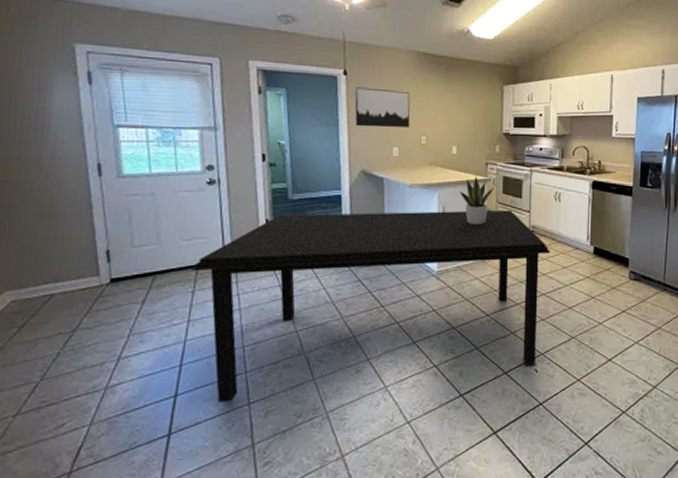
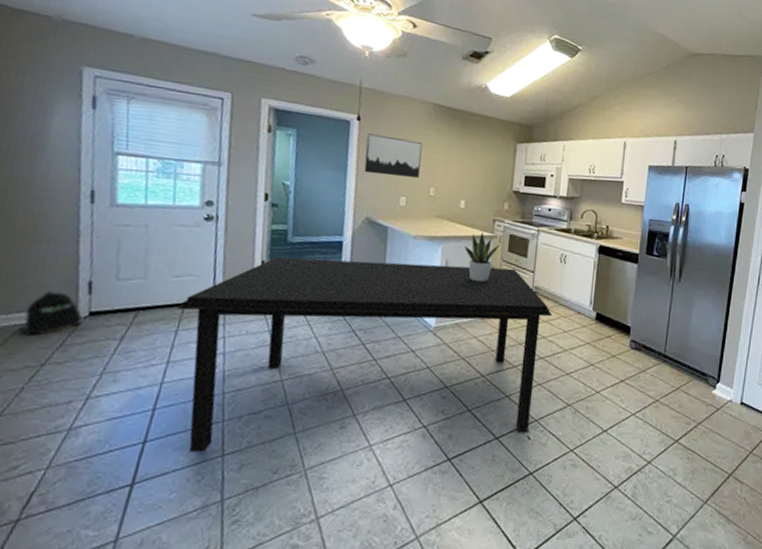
backpack: none [46,262,104,304] -> present [17,291,82,336]

